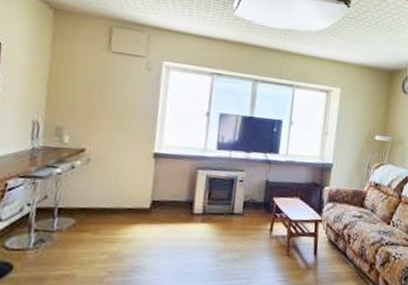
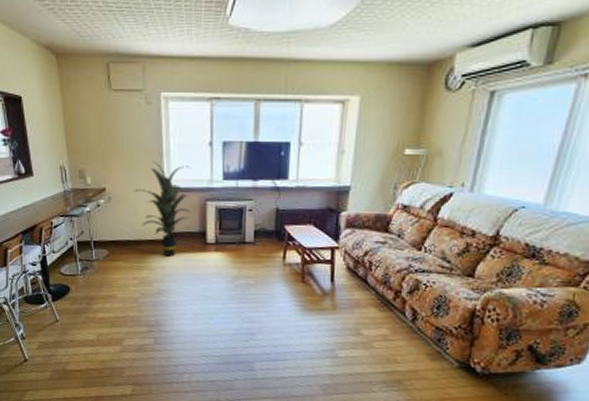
indoor plant: none [118,126,183,228] -> present [133,162,192,257]

